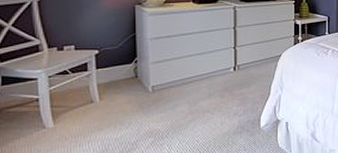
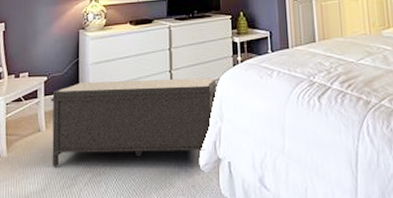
bench: none [104,53,280,134] -> present [51,77,219,166]

